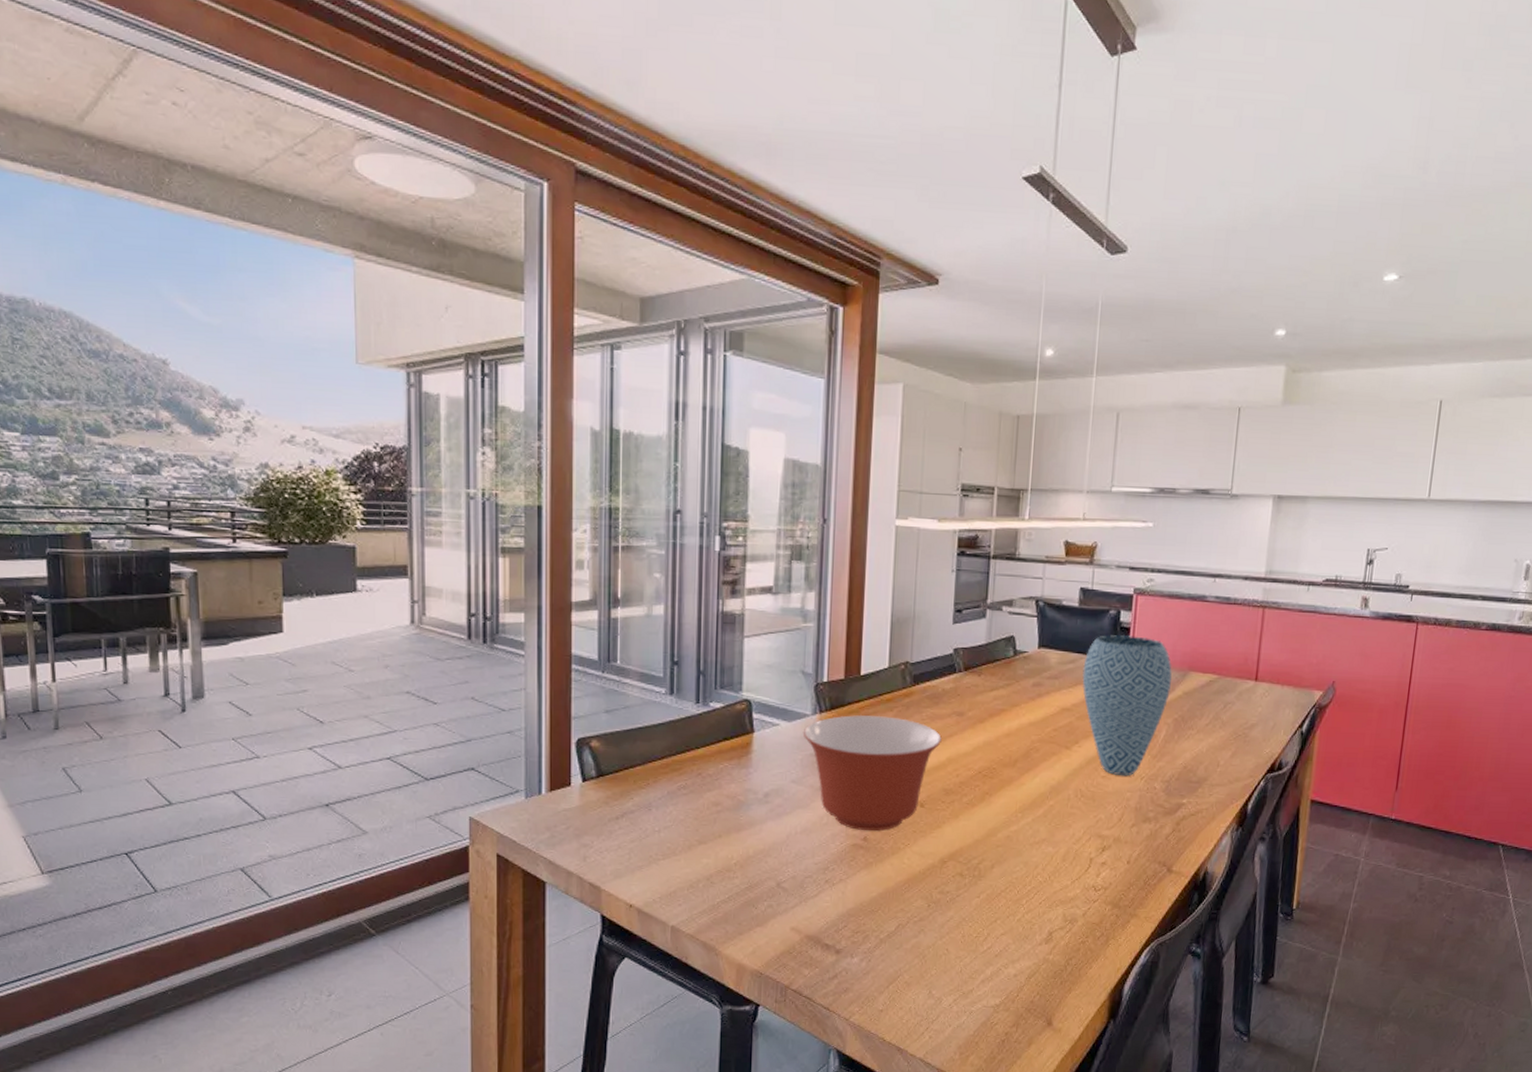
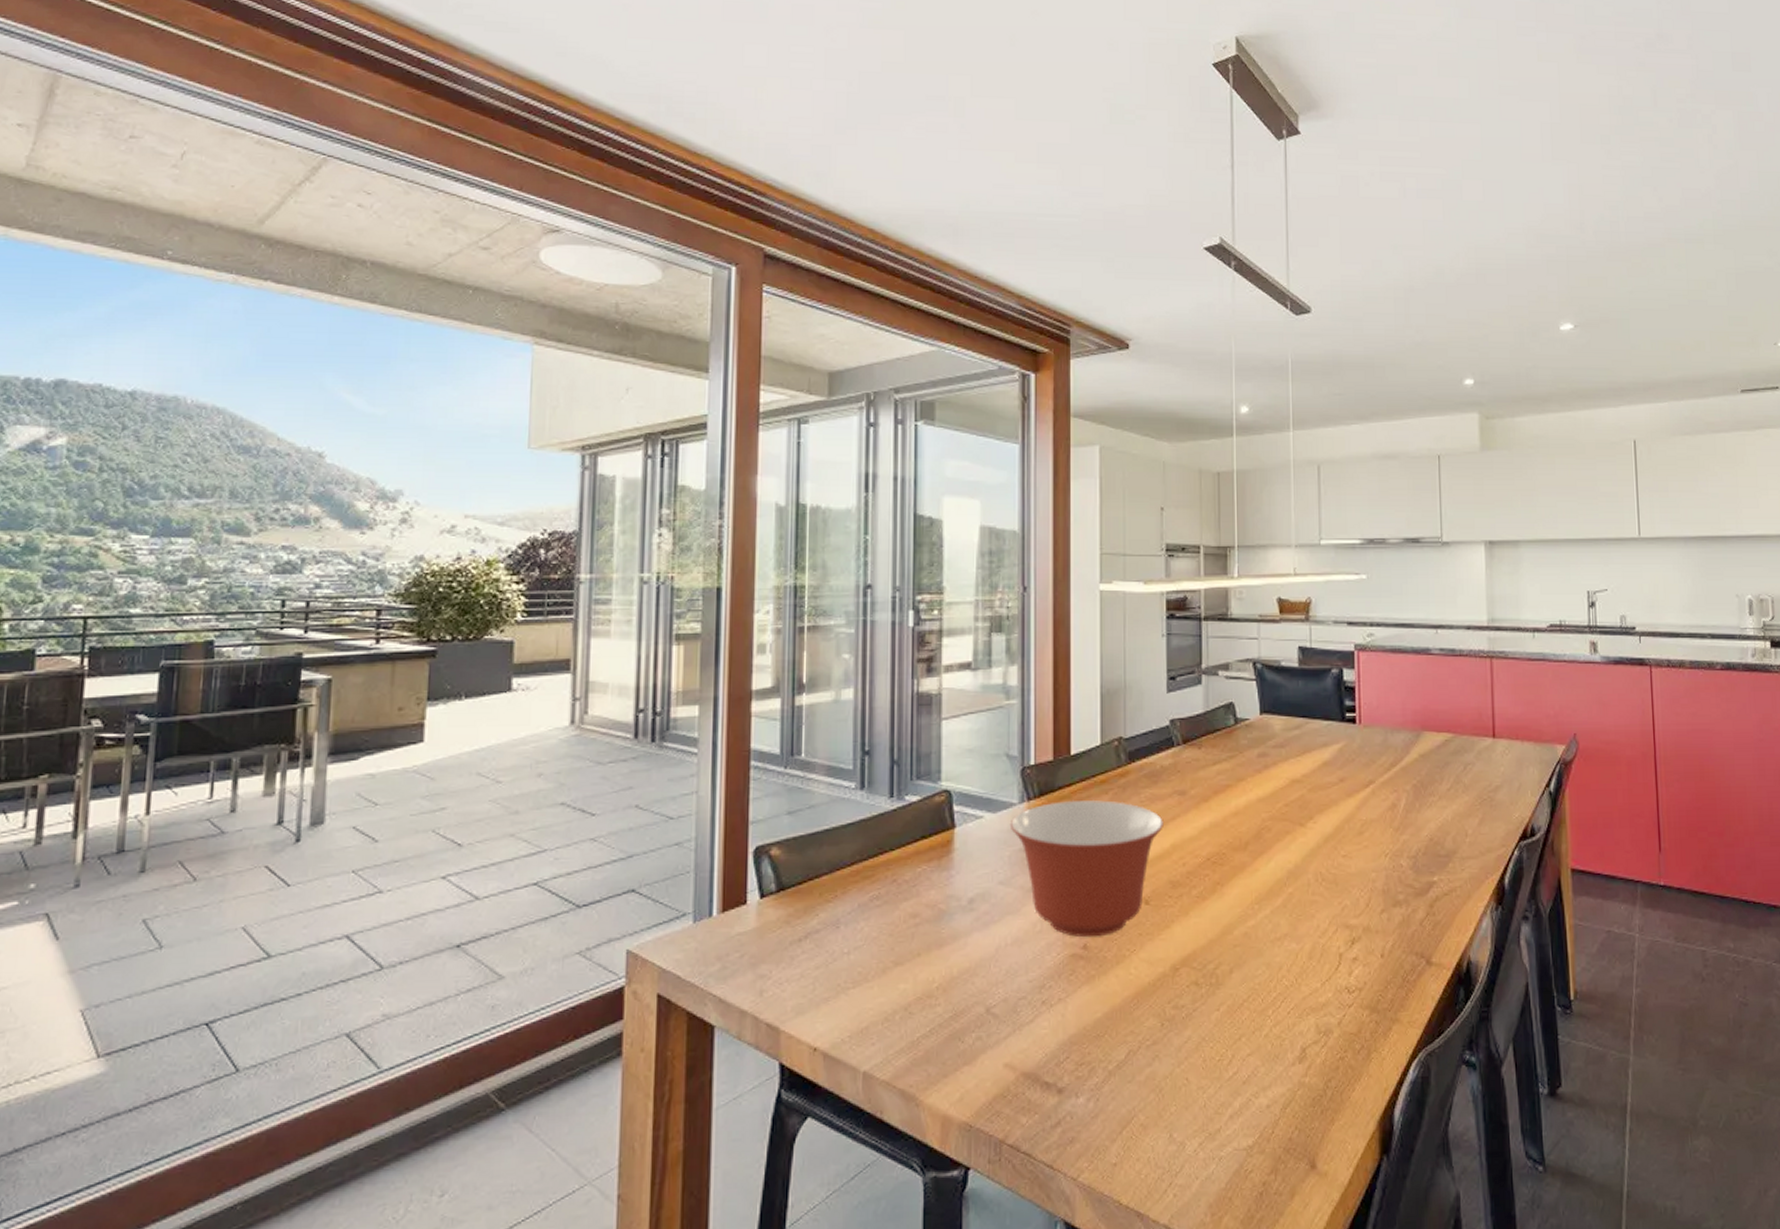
vase: present [1082,634,1172,777] -> none [1310,694,1405,854]

